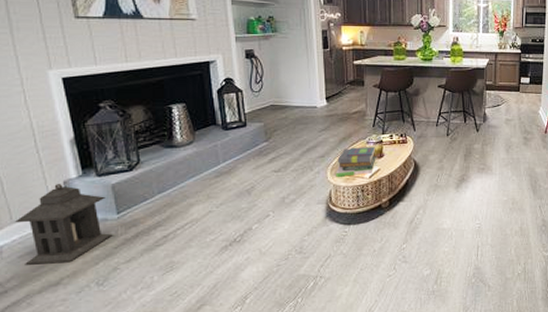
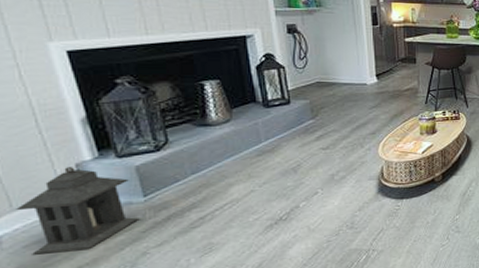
books: present [336,147,377,177] -> none [387,123,430,153]

